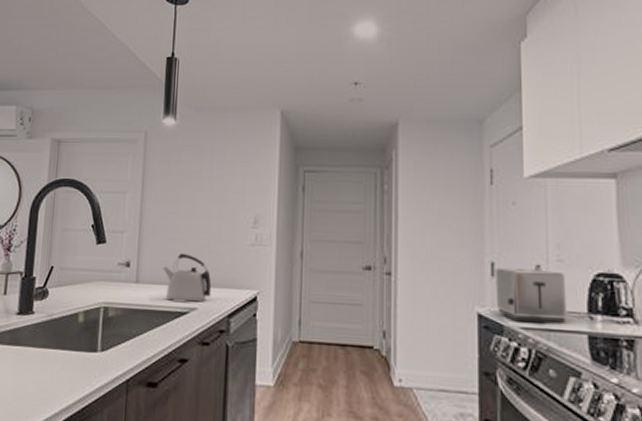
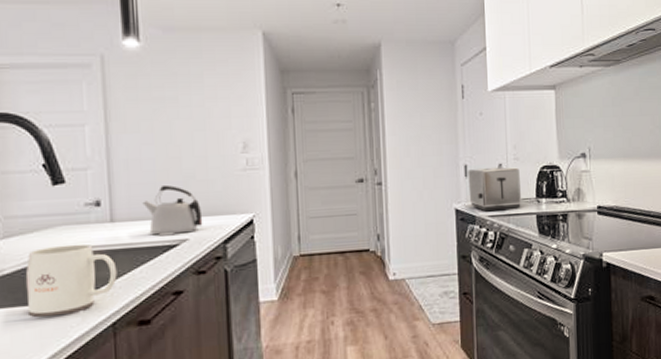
mug: none [65,298,136,365] -> present [25,243,117,318]

